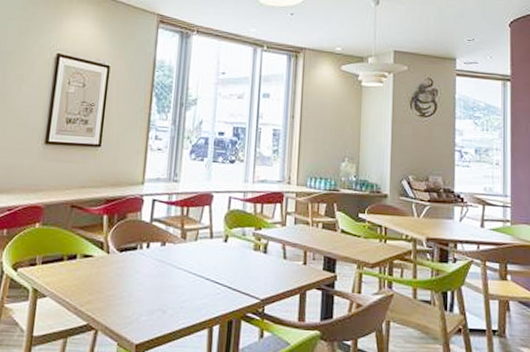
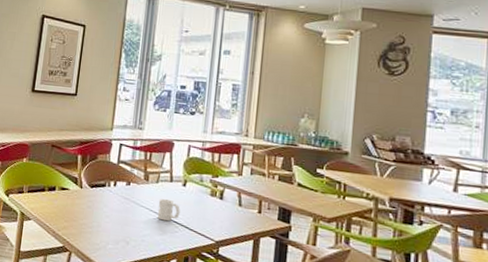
cup: none [197,257,222,283] -> present [158,199,180,222]

